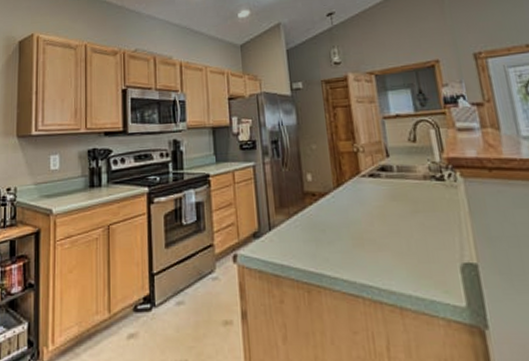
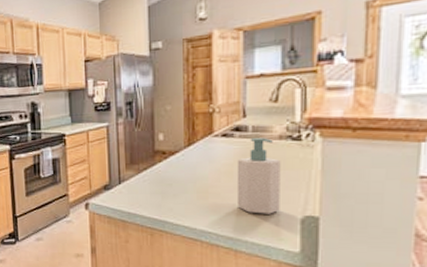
soap bottle: none [387,178,438,263] -> present [236,138,281,214]

